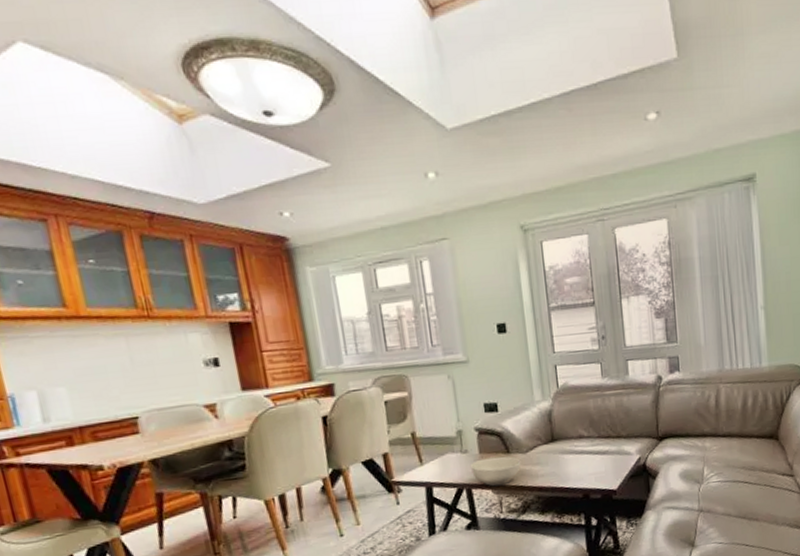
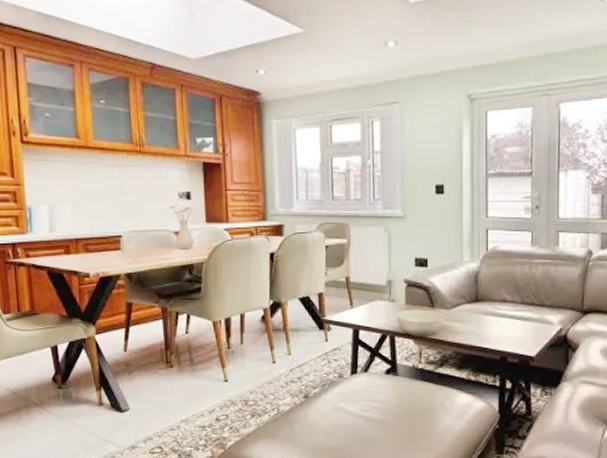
vase: none [193,374,231,426] -> present [168,205,196,251]

